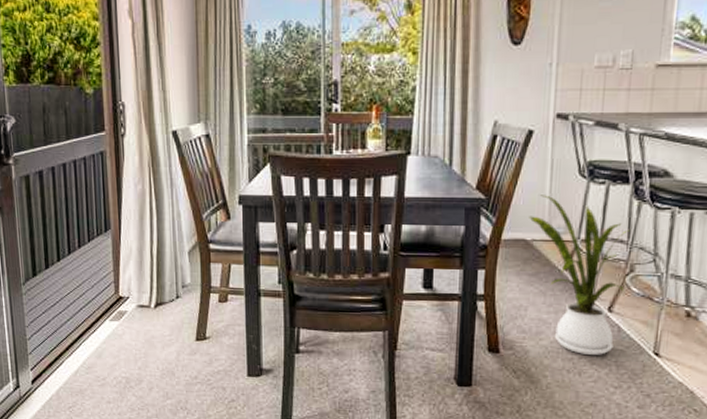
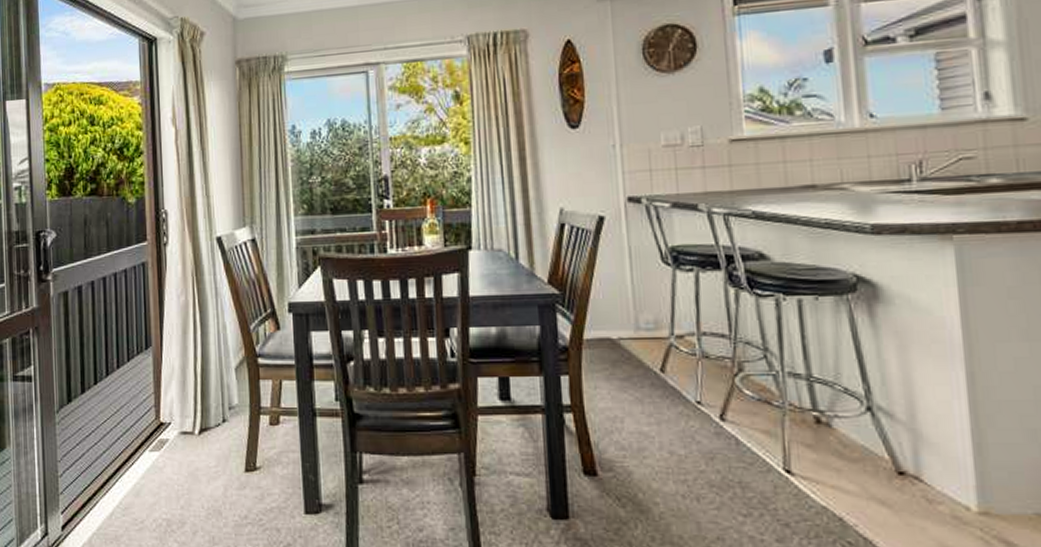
house plant: present [529,195,629,355] -> none [612,286,736,475]

